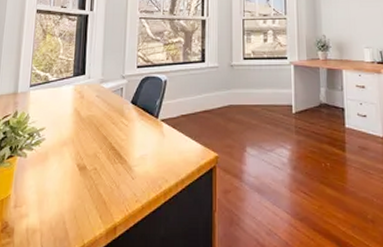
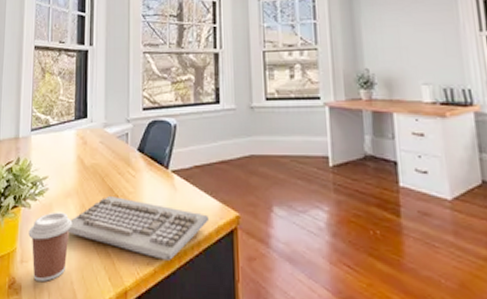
coffee cup: none [23,159,67,225] -> present [28,212,73,283]
keyboard: none [63,143,193,197] -> present [68,195,210,260]

